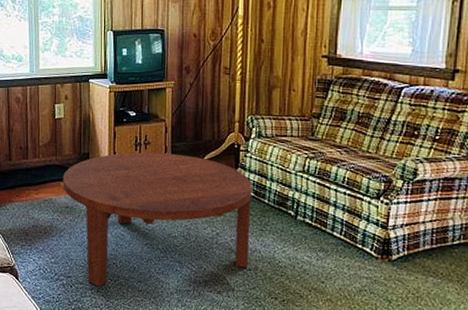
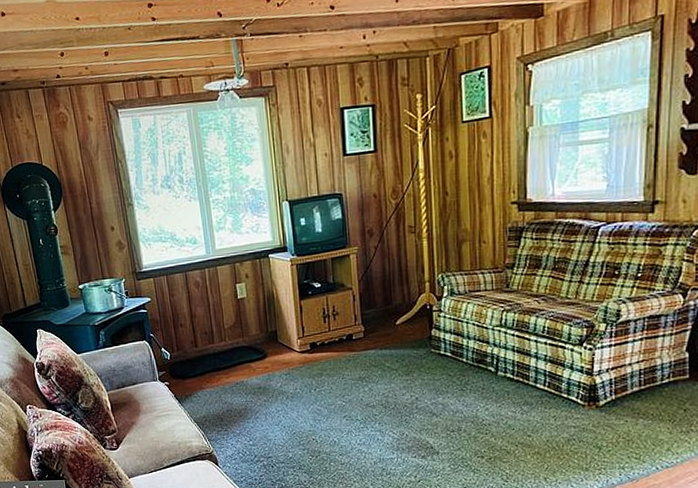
coffee table: present [62,152,252,287] -> none [252,321,451,464]

